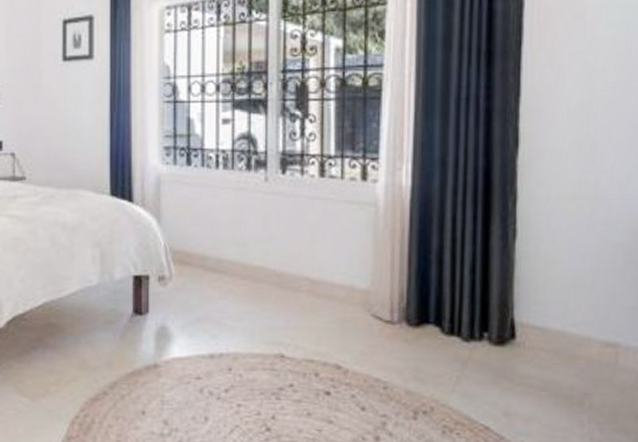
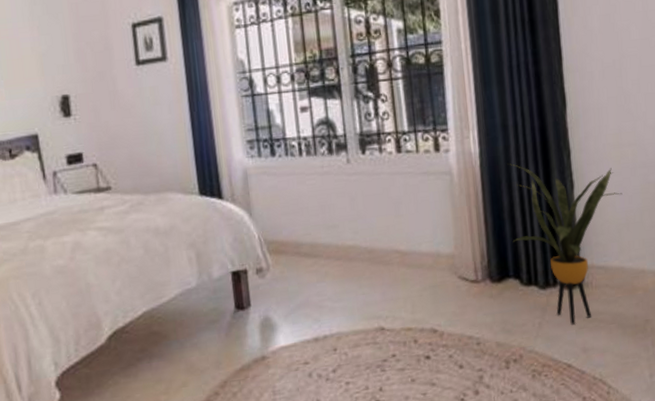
house plant: none [438,203,574,385] -> present [507,163,623,325]

